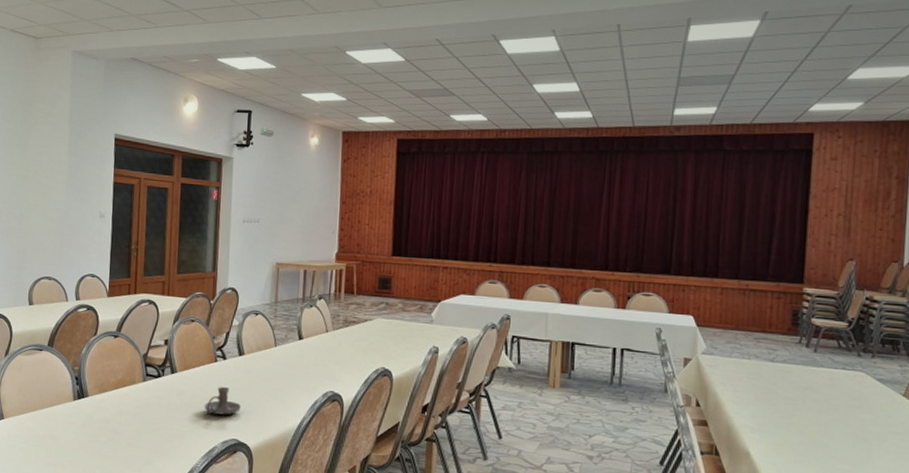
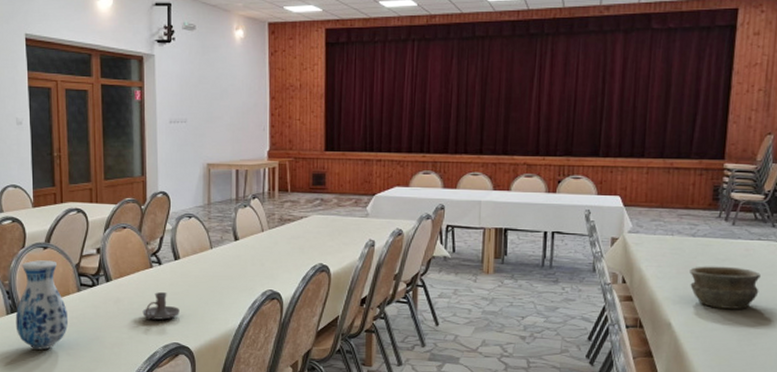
vase: none [81,348,132,438] -> present [15,260,68,350]
bowl: none [769,393,847,443] -> present [690,266,761,309]

